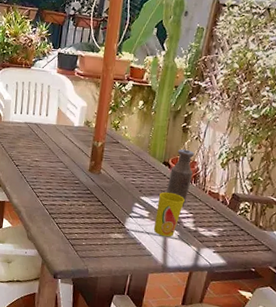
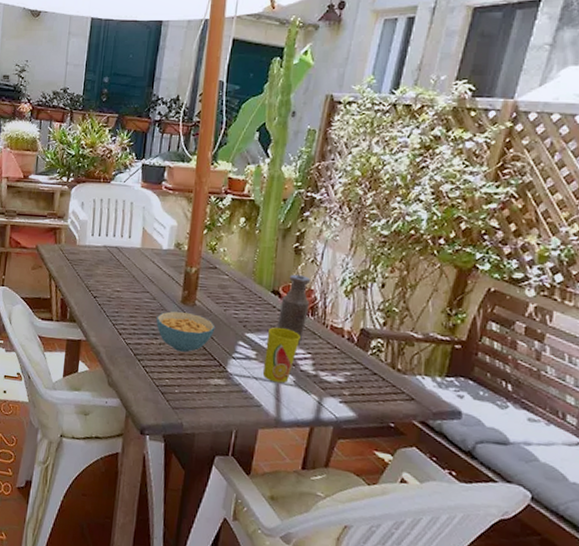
cereal bowl: none [68,178,117,212] -> present [156,311,216,353]

